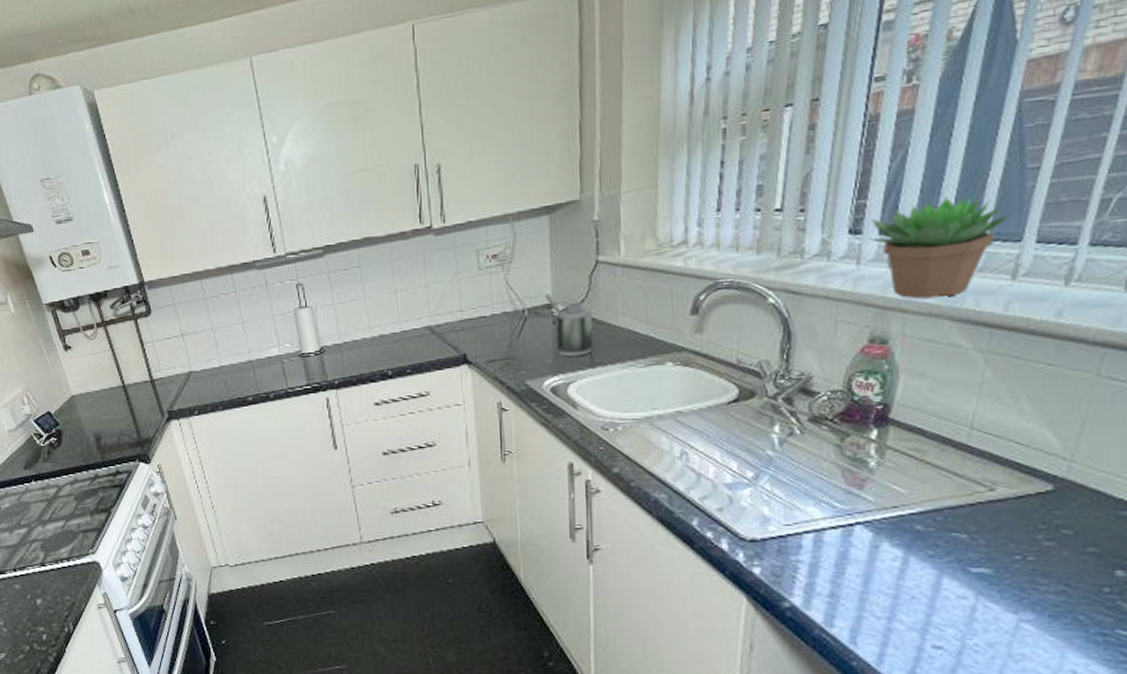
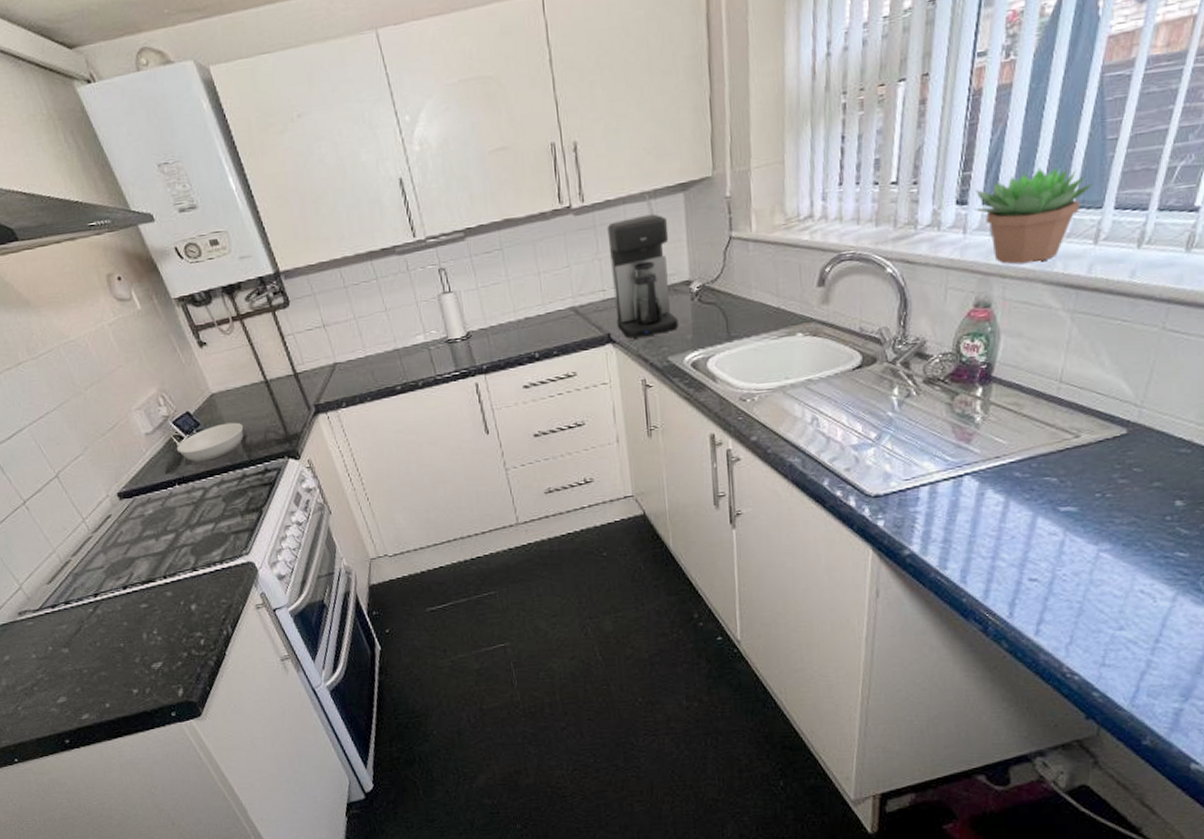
bowl: none [36,424,100,462] -> present [177,422,244,463]
coffee maker: none [467,236,539,360] -> present [607,214,679,339]
soap dispenser: present [544,293,593,357] -> none [682,270,729,332]

